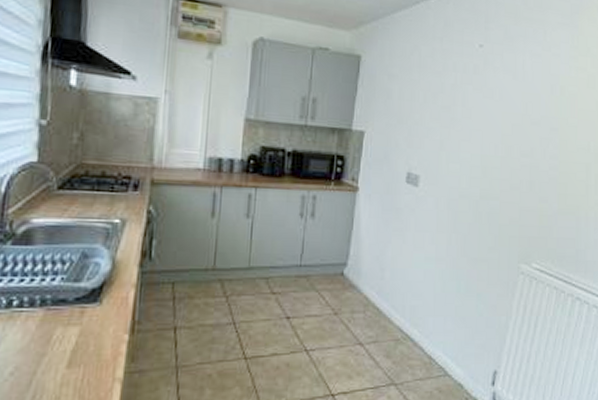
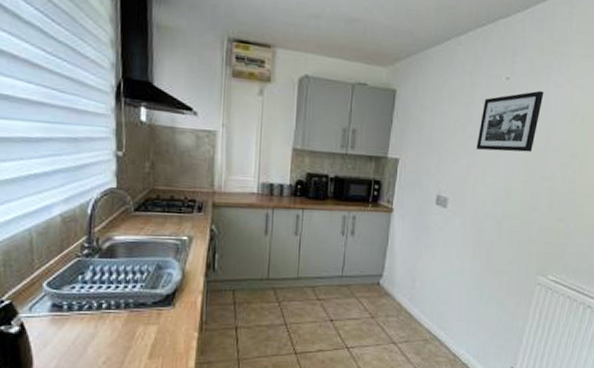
picture frame: none [449,59,520,126] -> present [476,90,544,152]

